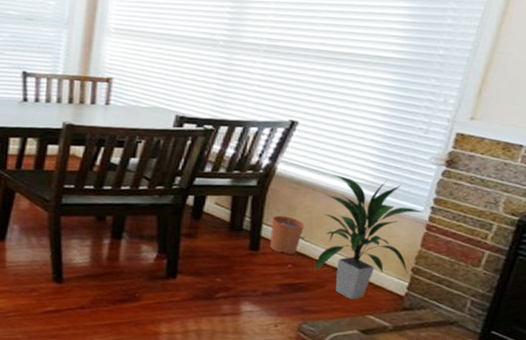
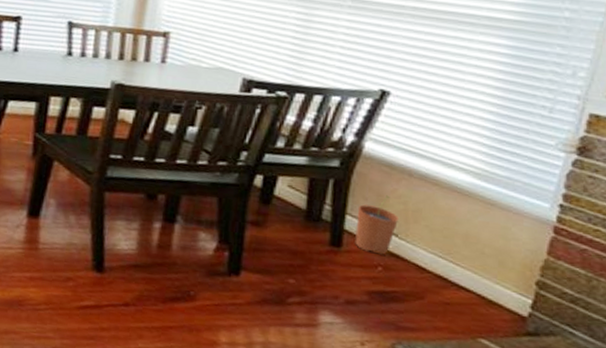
indoor plant: present [314,174,424,300] -> none [411,157,550,318]

